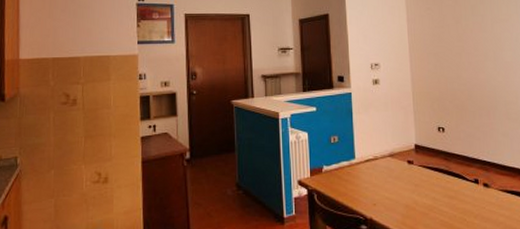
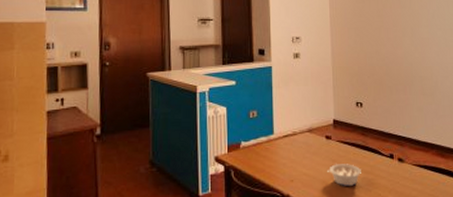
legume: none [409,188,445,211] -> present [326,164,361,186]

